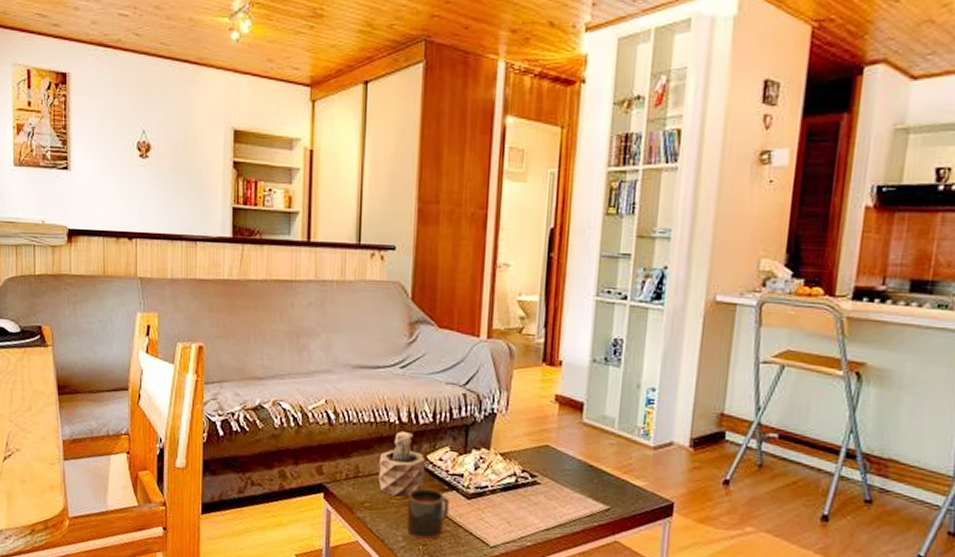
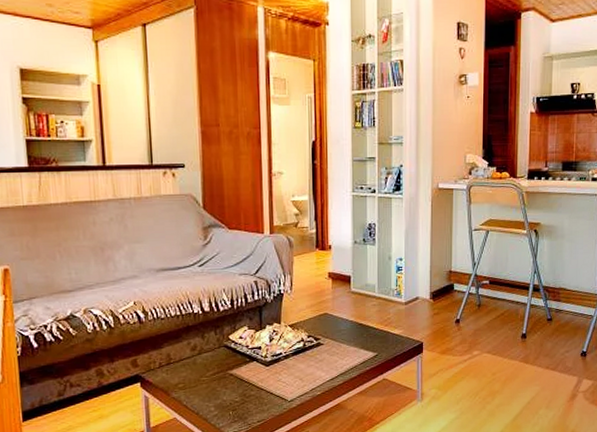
succulent plant: present [378,430,426,497] -> none [188,318,229,374]
mug: present [406,487,450,539] -> none [216,362,252,406]

